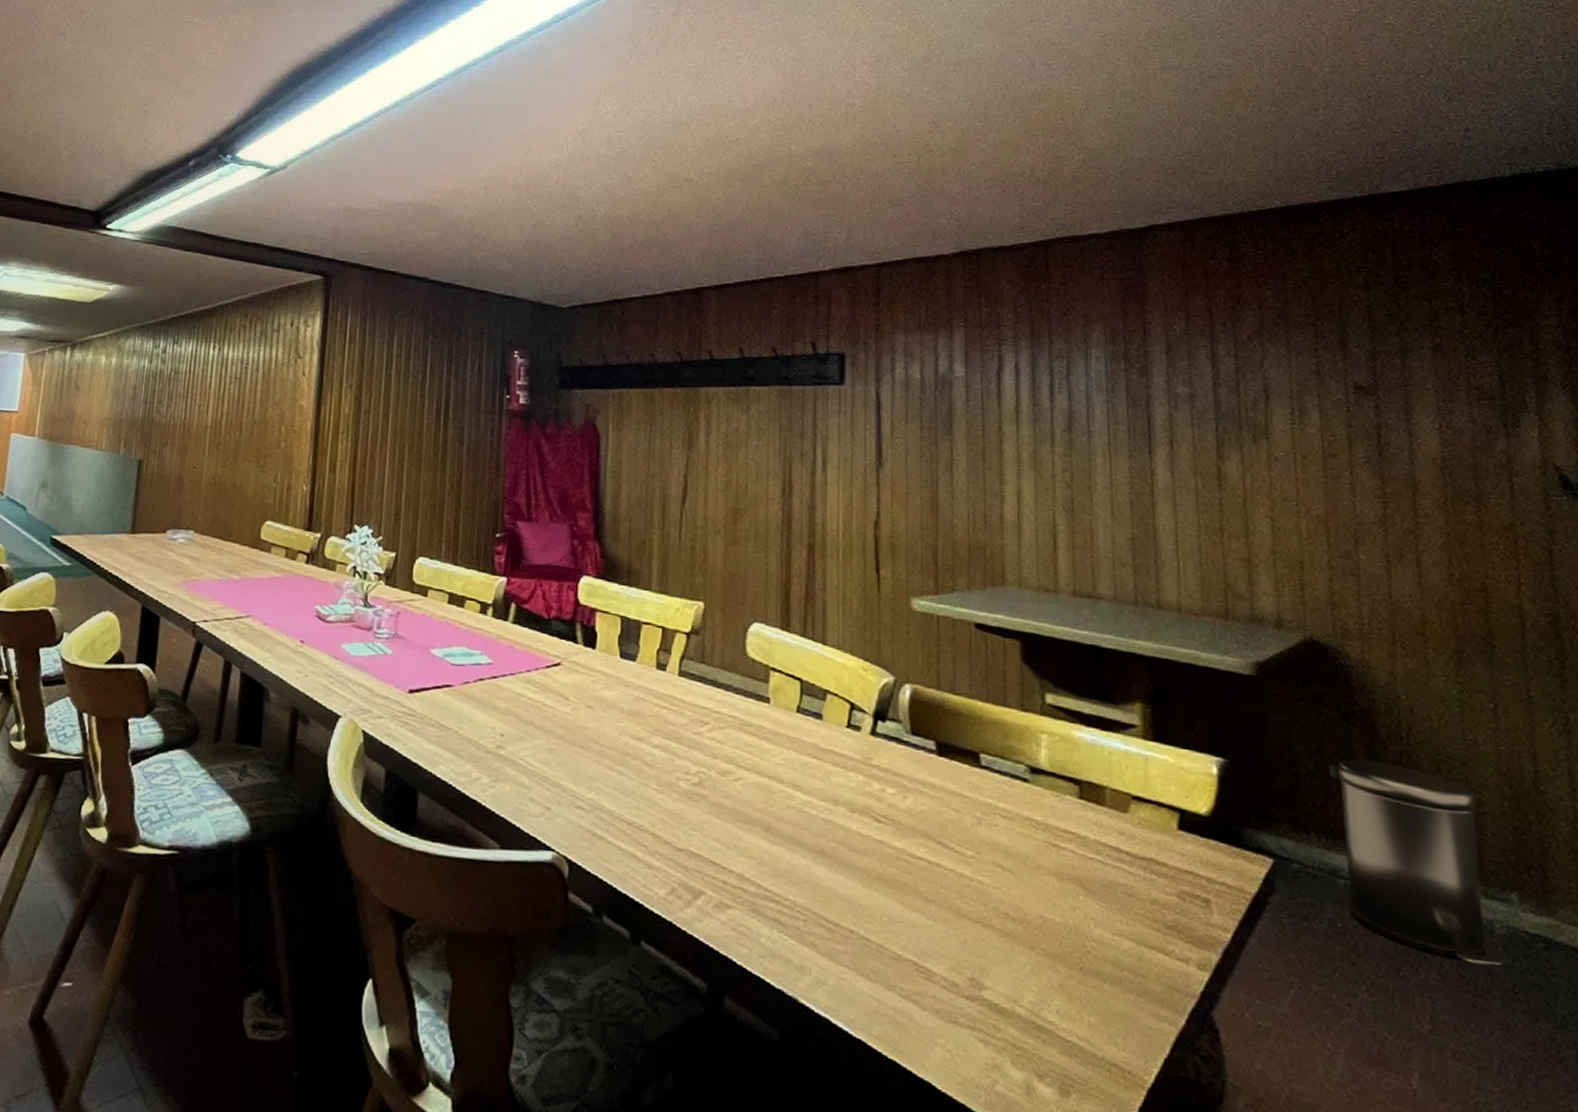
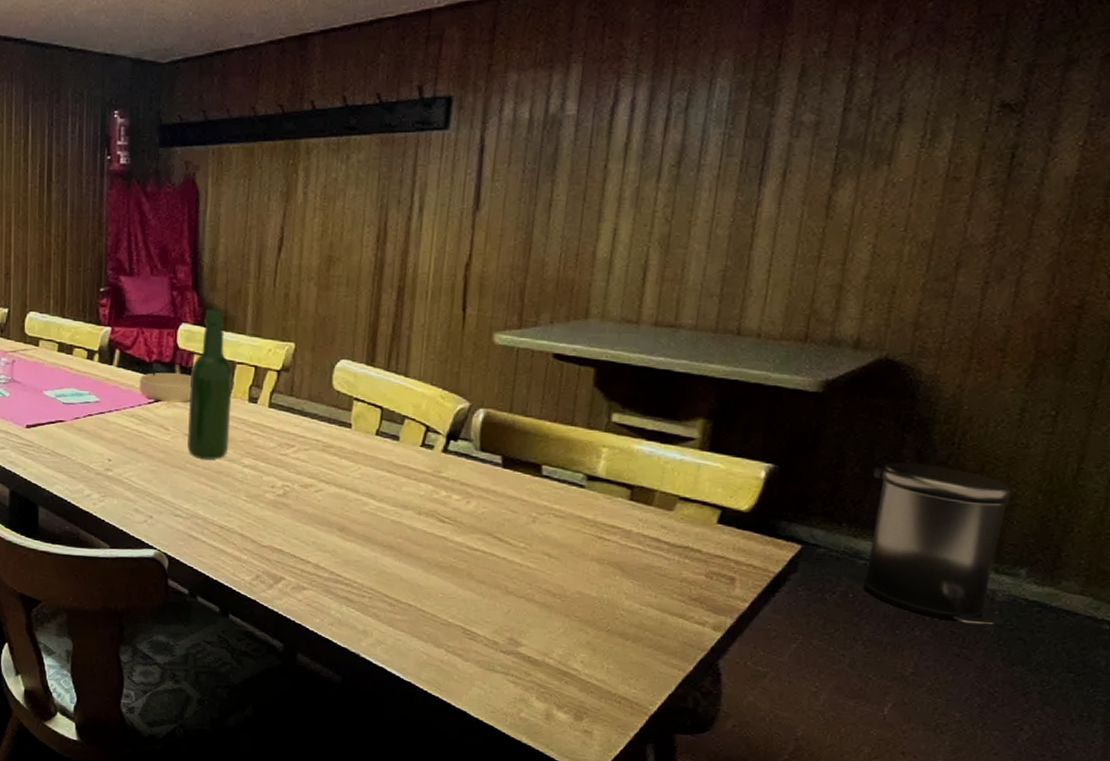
ashtray: none [537,631,595,668] -> present [139,372,192,403]
beer bottle: none [590,561,639,737] -> present [187,309,233,459]

